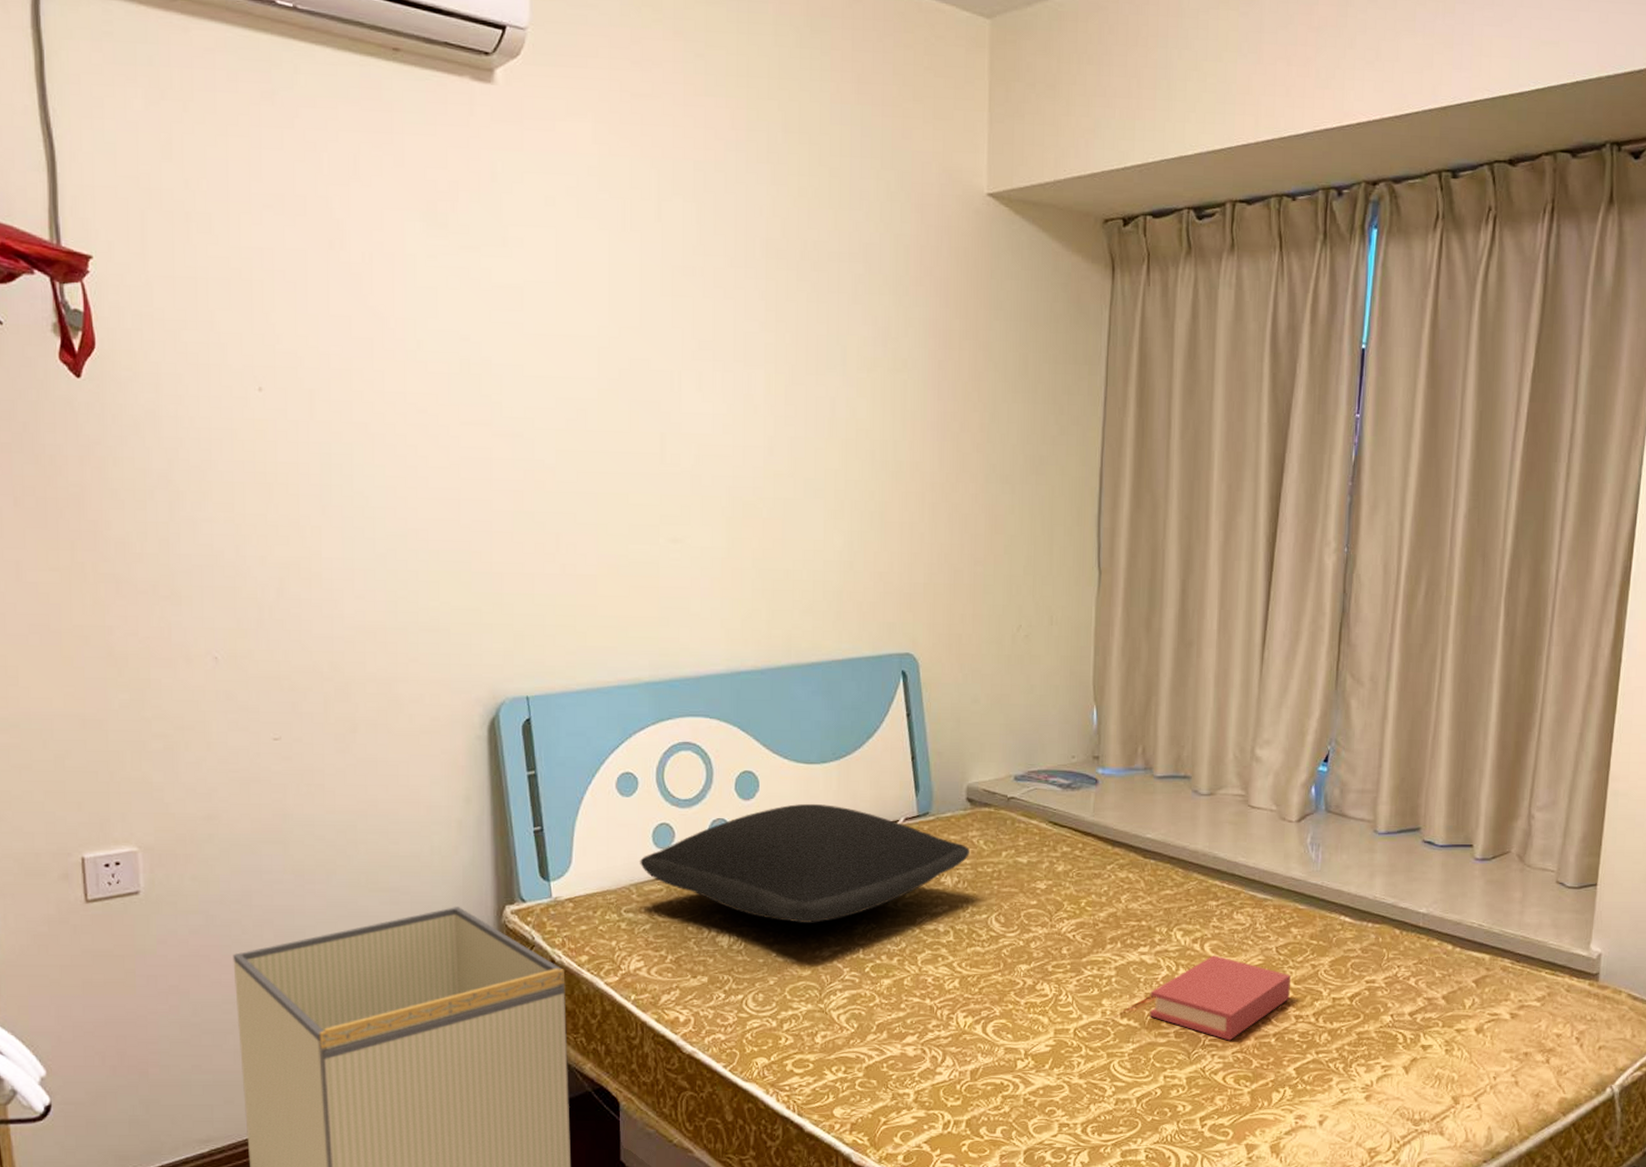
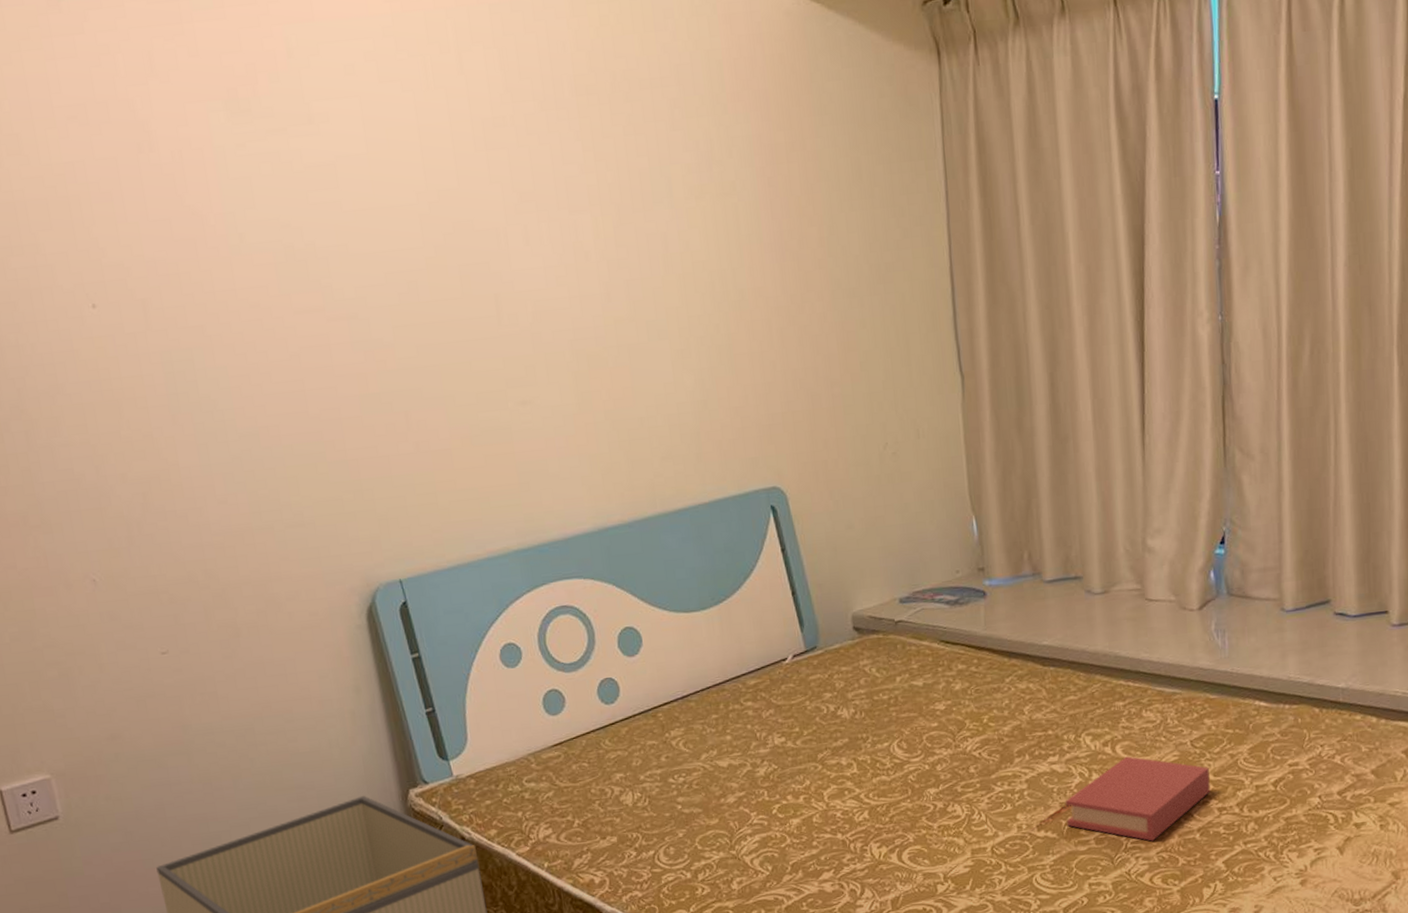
pillow: present [640,803,970,923] -> none [534,651,863,773]

